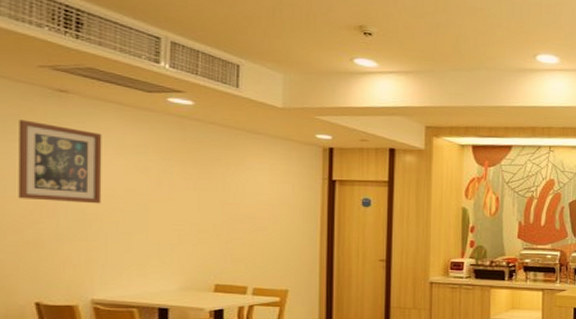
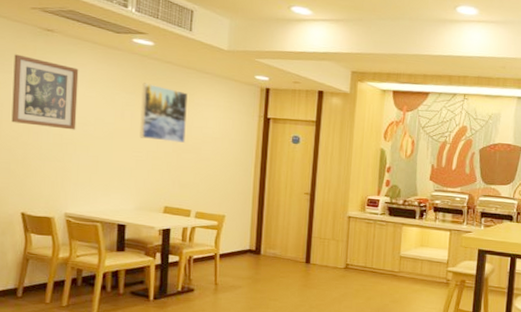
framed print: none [181,147,237,213] -> present [140,83,188,143]

